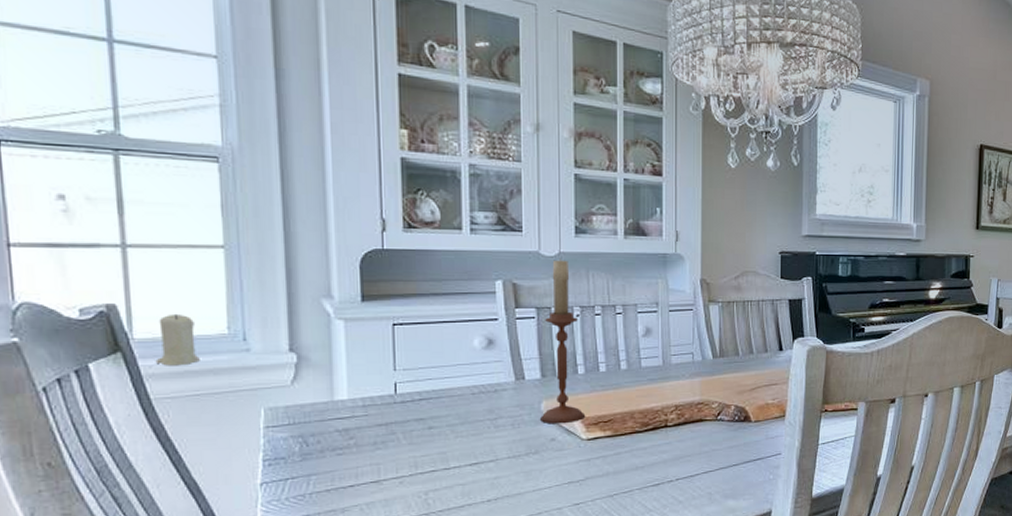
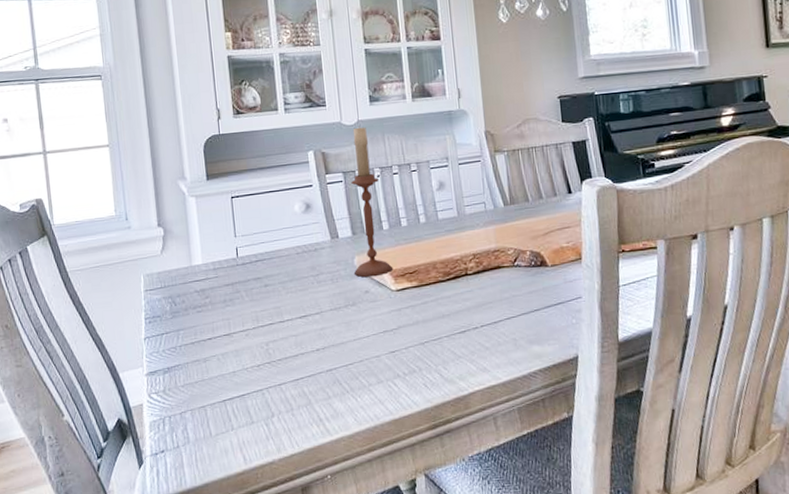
candle: present [155,313,200,366] -> none [69,202,98,245]

